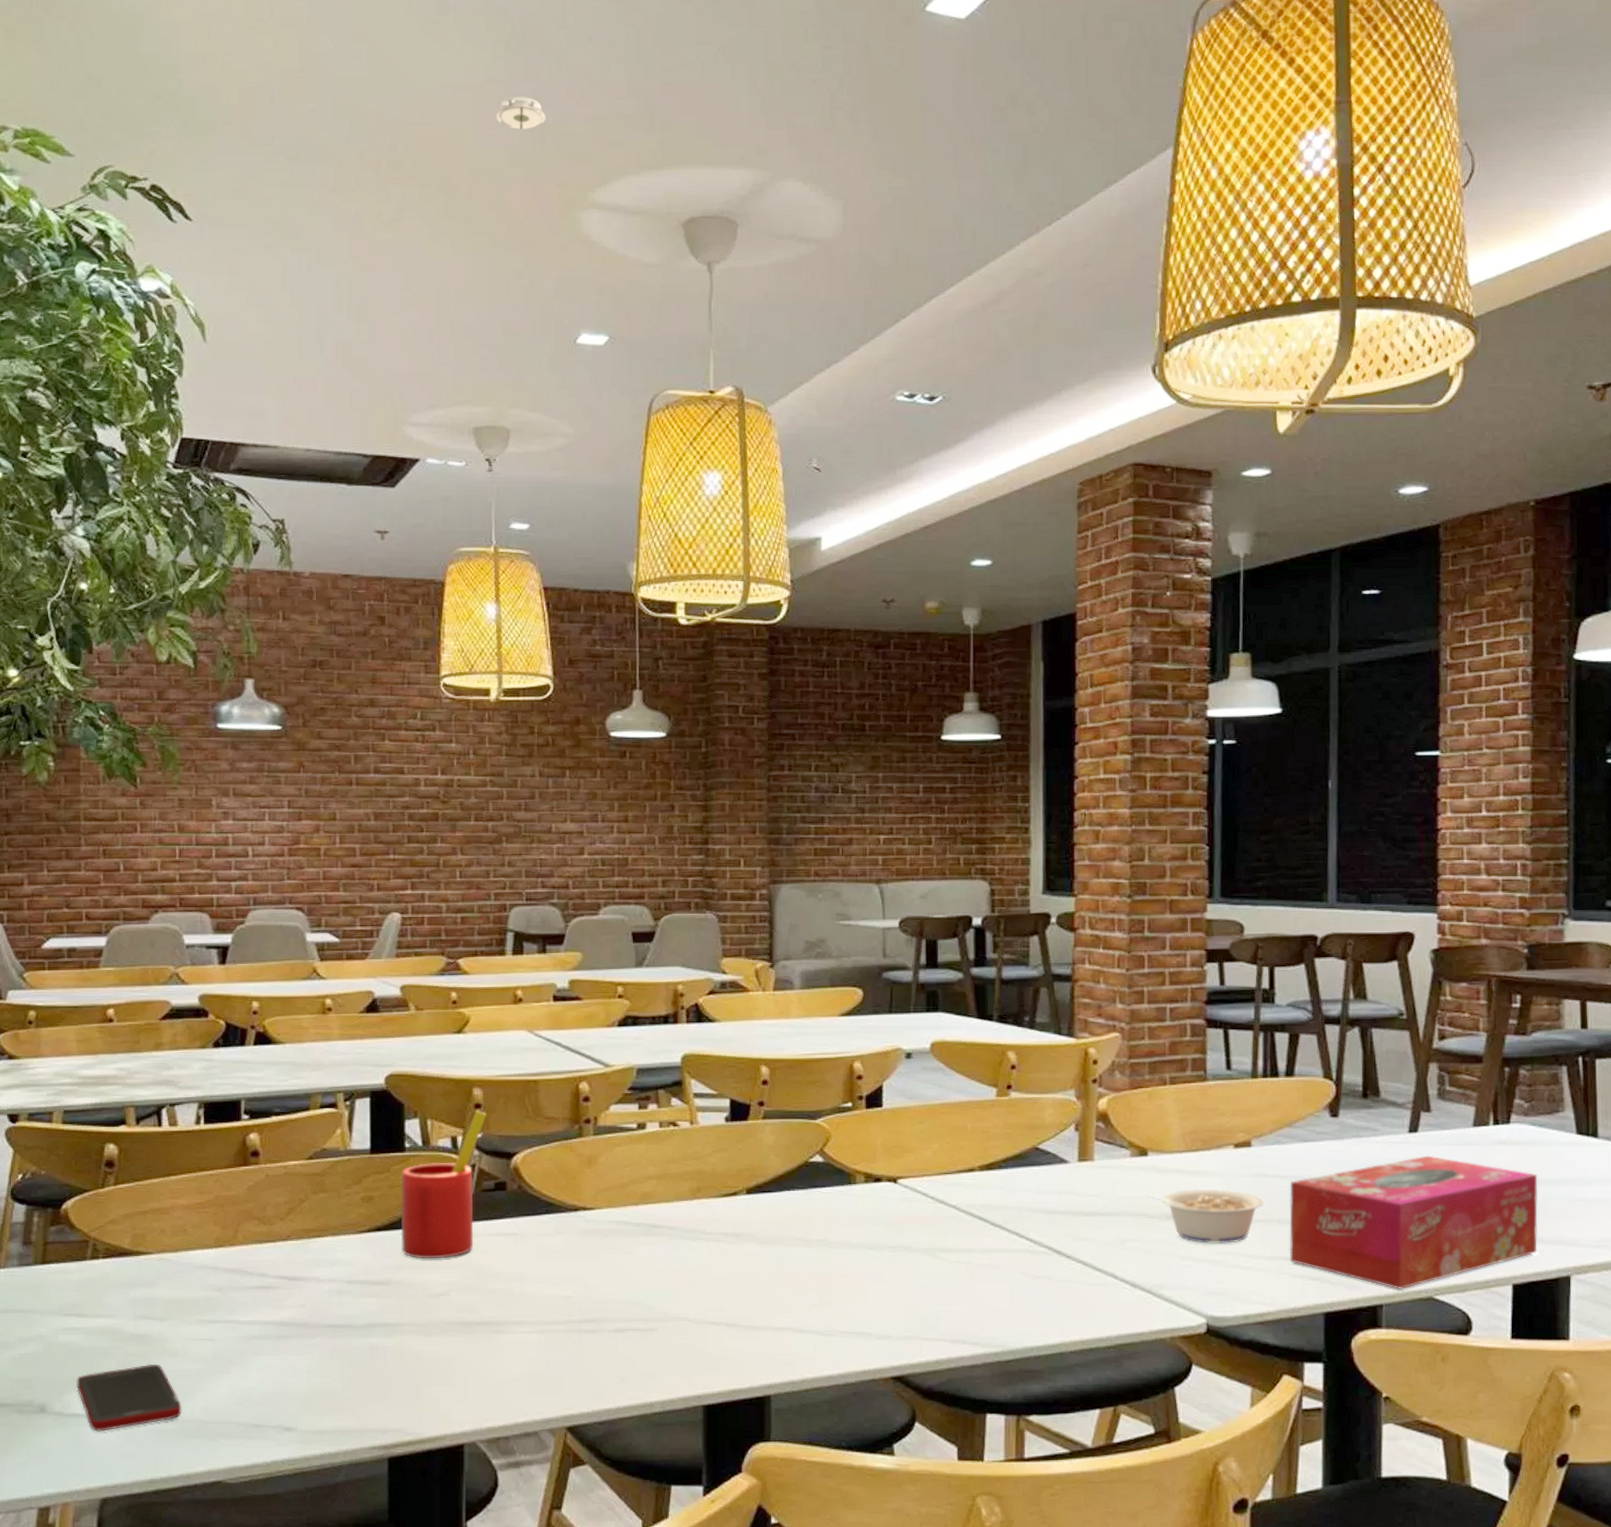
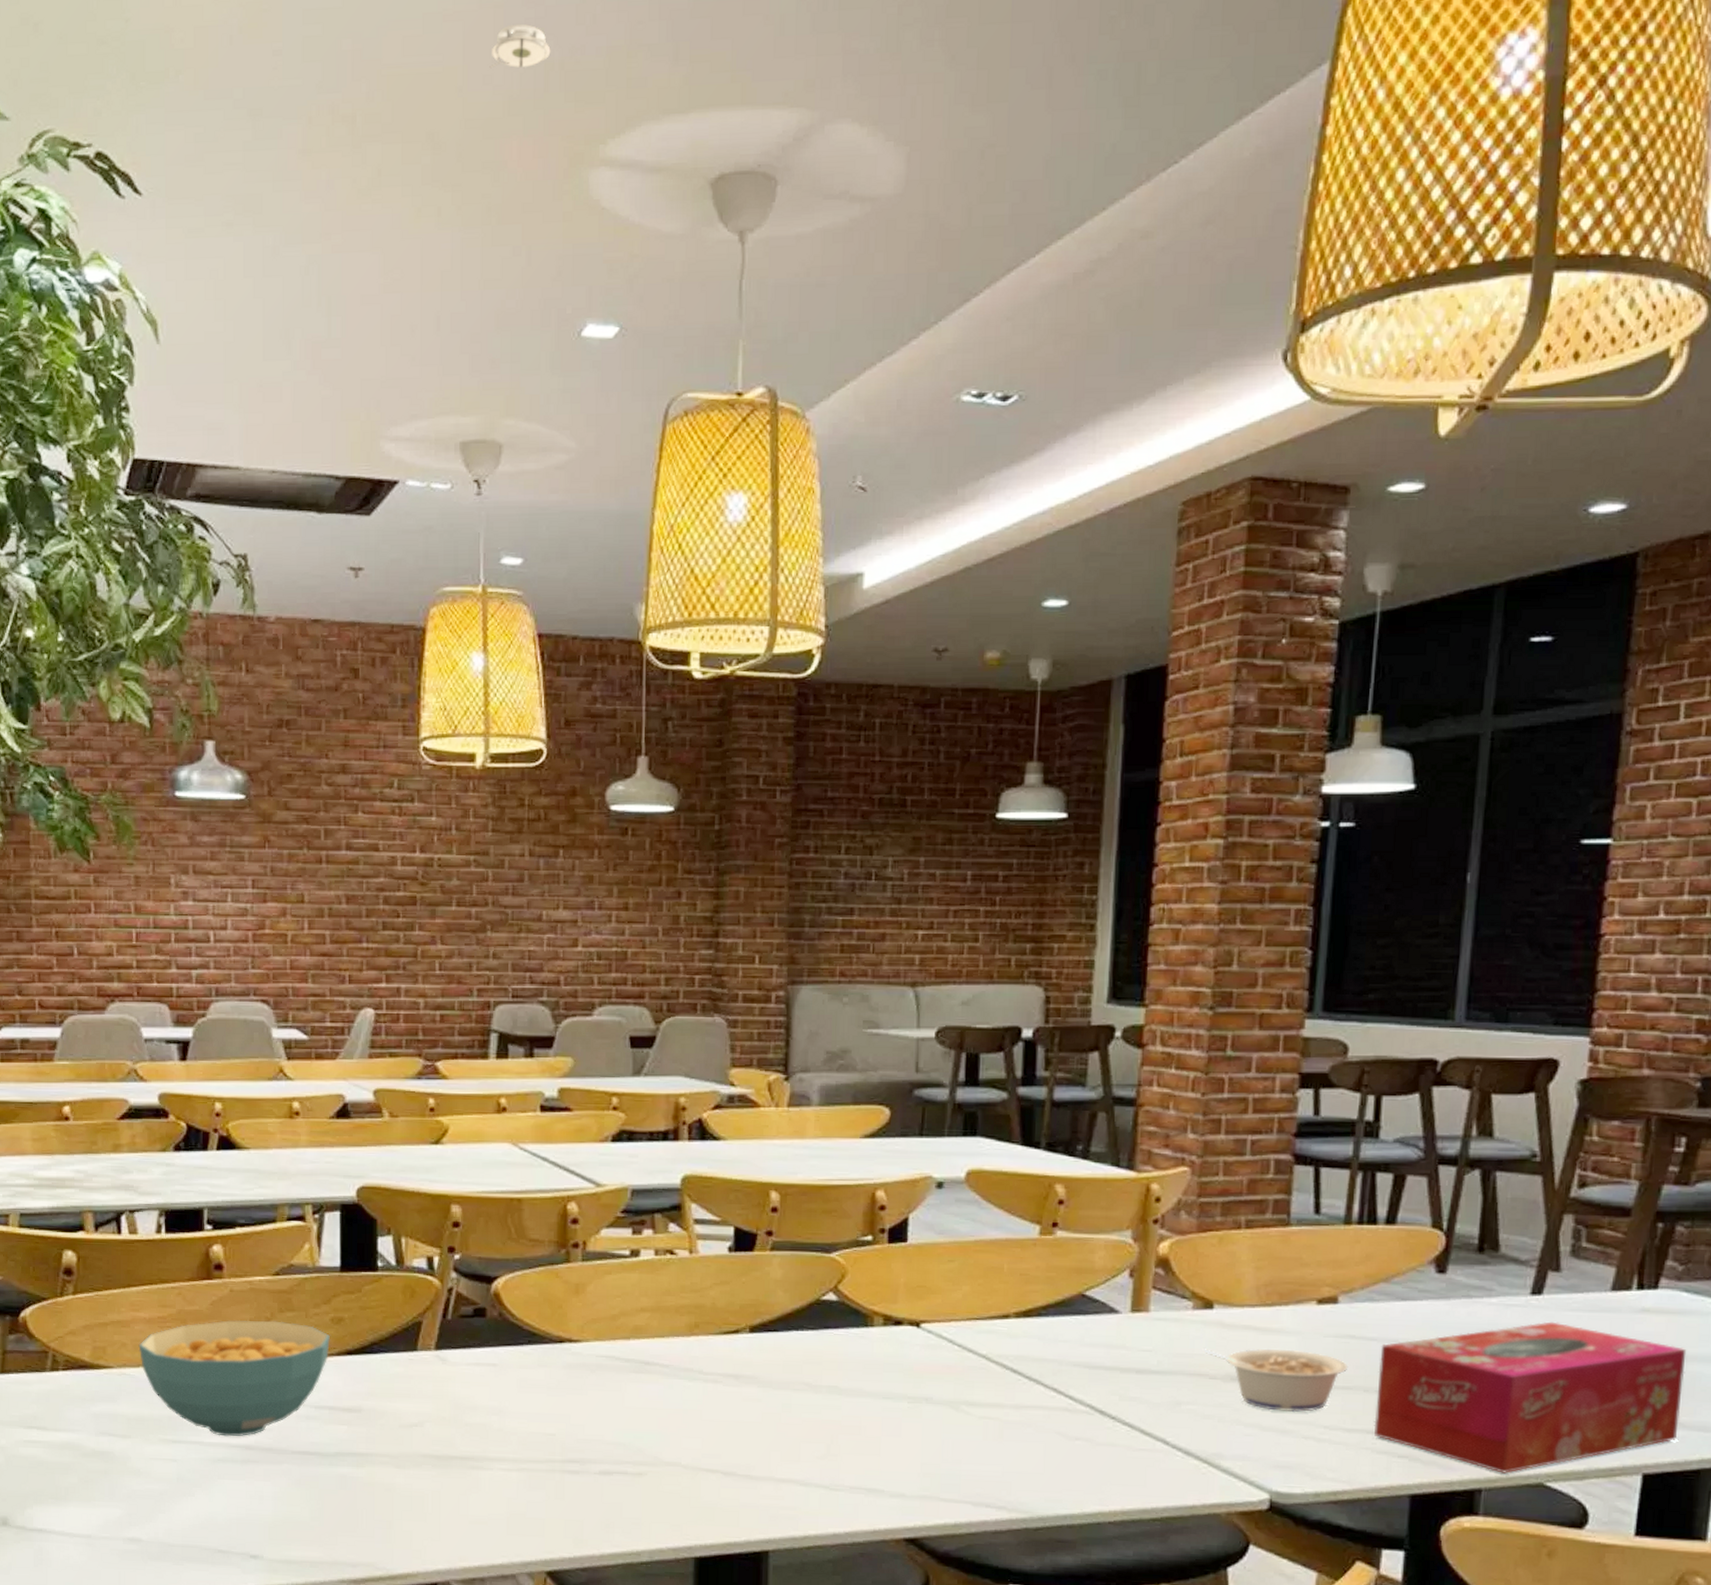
cell phone: present [77,1364,182,1431] -> none [38,1481,145,1548]
cereal bowl: none [177,1202,361,1314] -> present [138,1320,330,1437]
straw: present [400,1109,487,1259] -> none [372,1228,466,1387]

